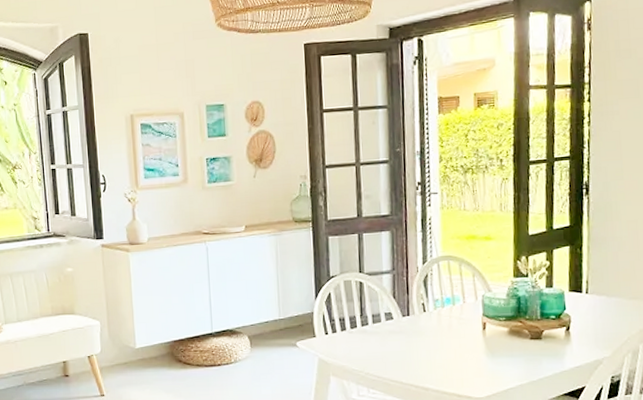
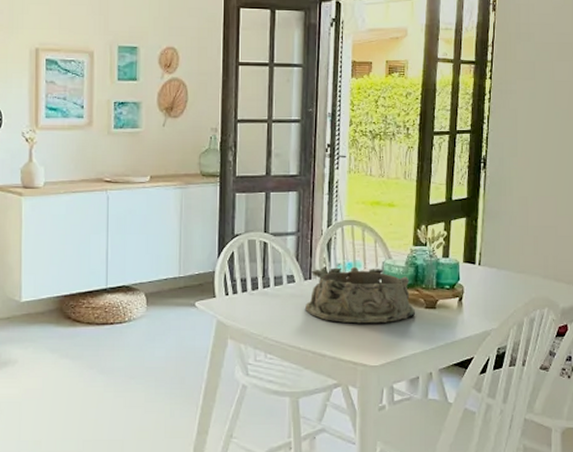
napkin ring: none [405,301,520,357] -> present [305,266,415,324]

